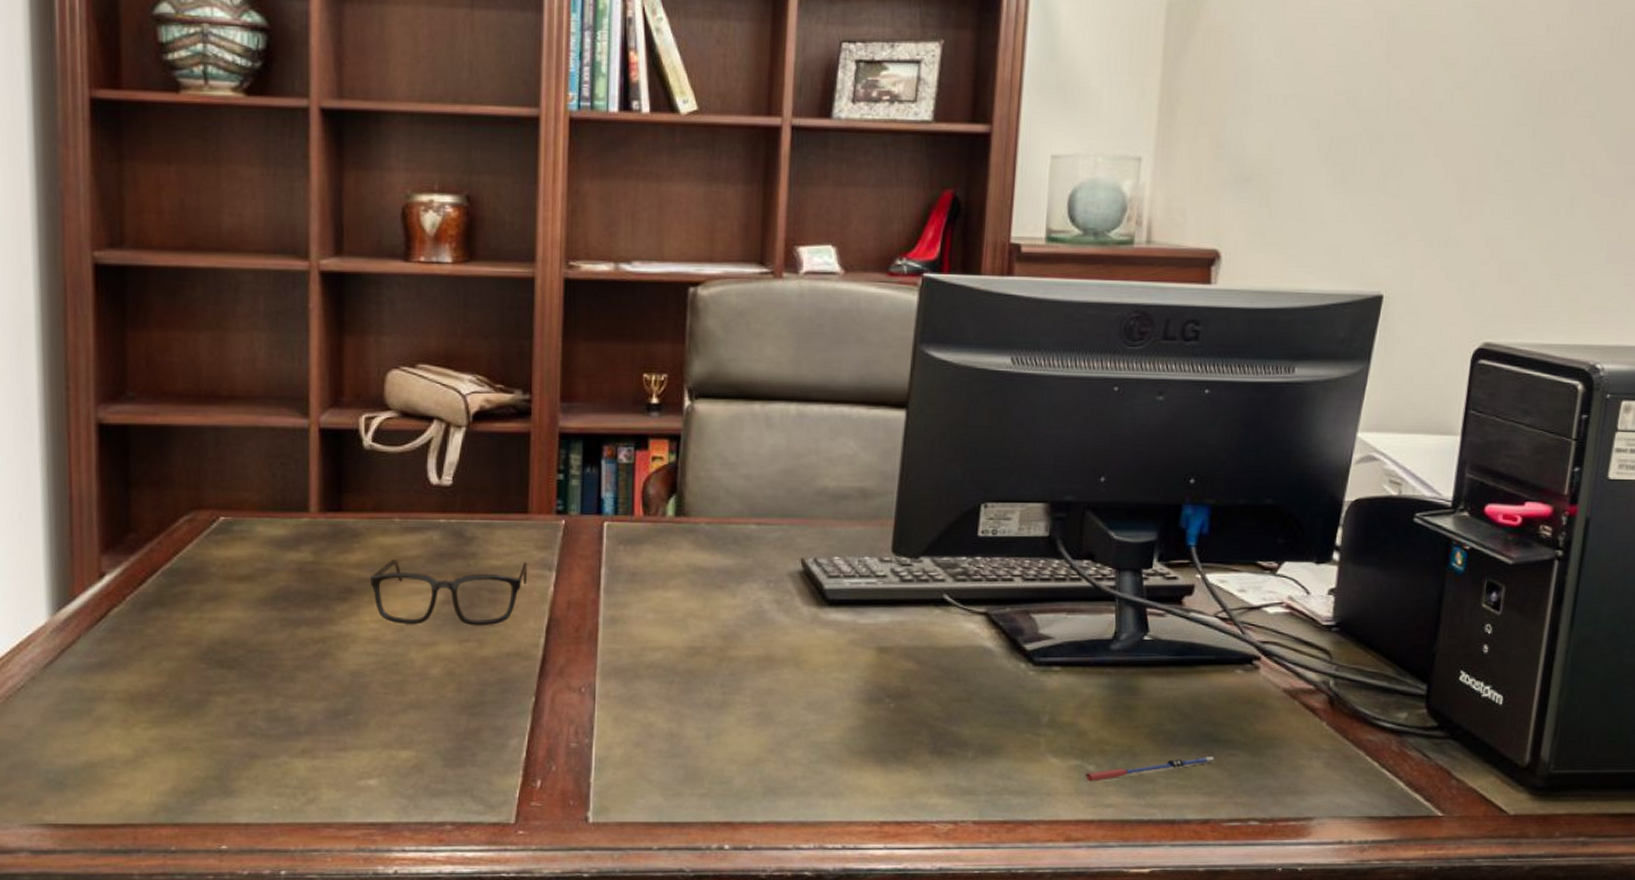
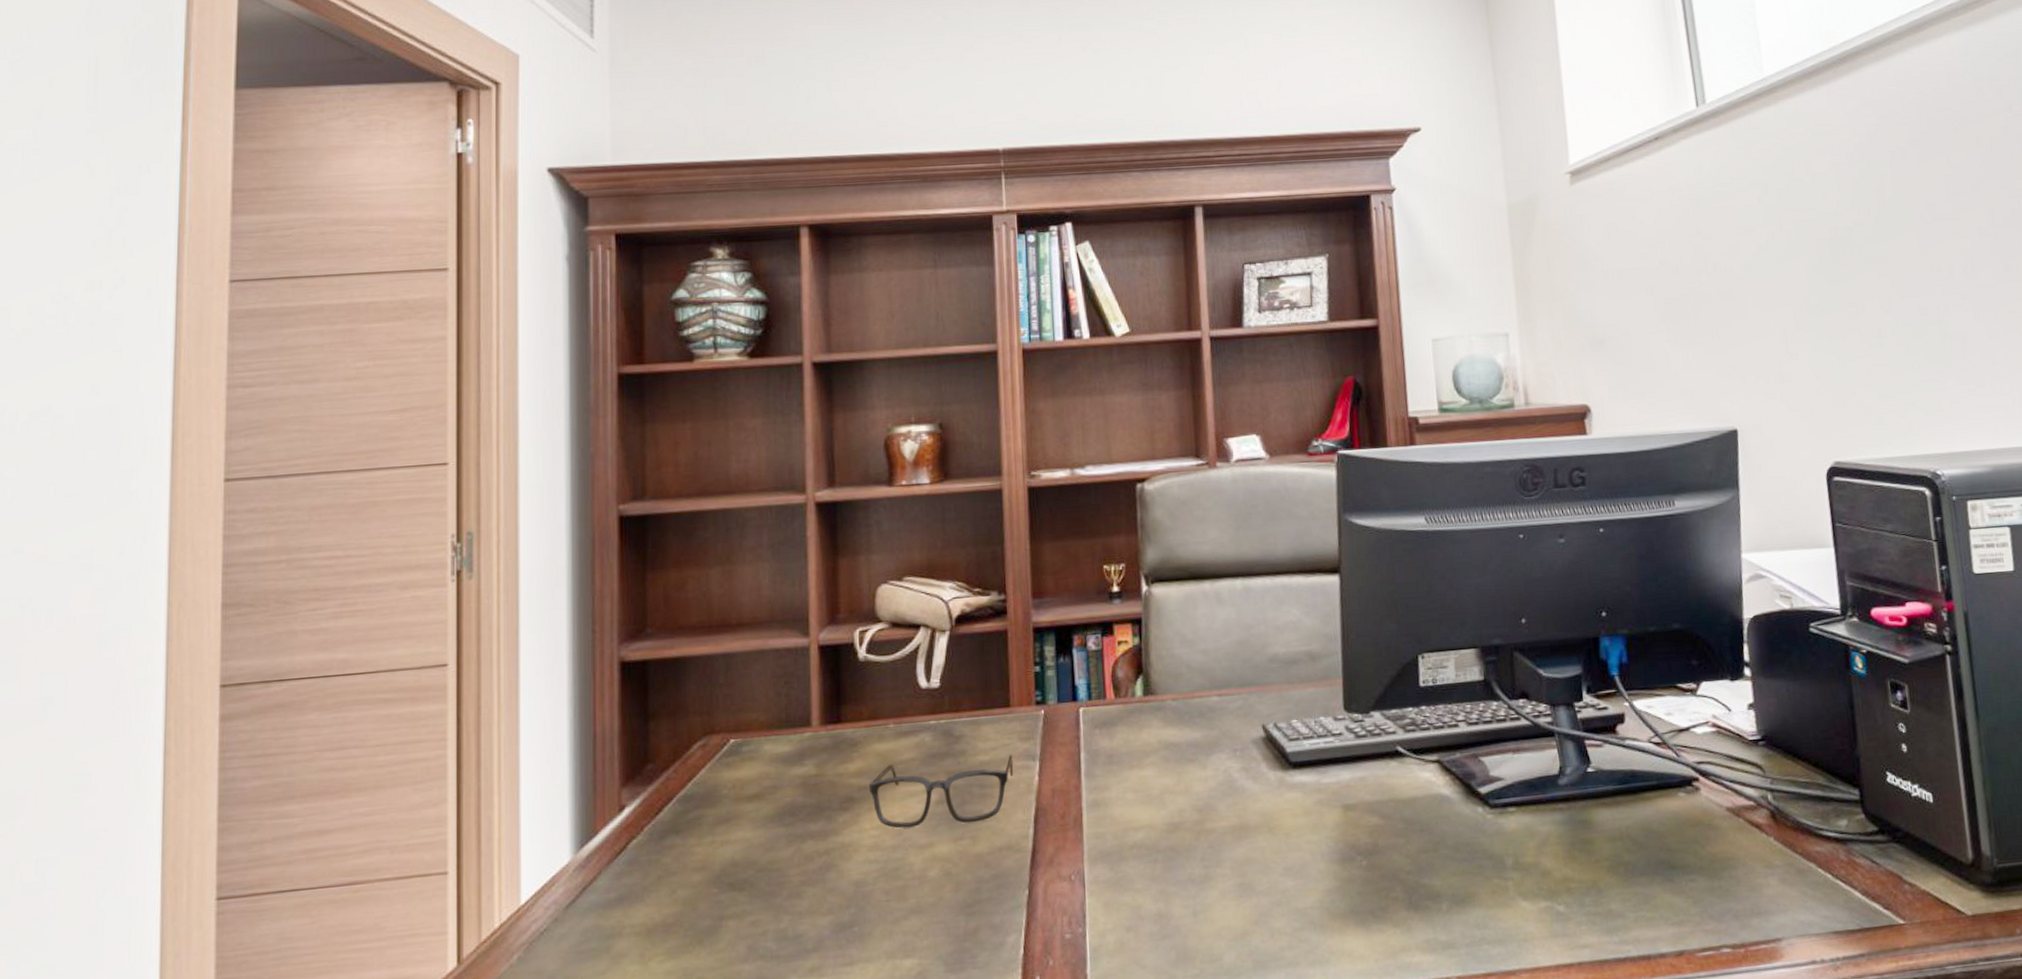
pen: present [1084,757,1215,782] -> none [1556,884,1677,923]

